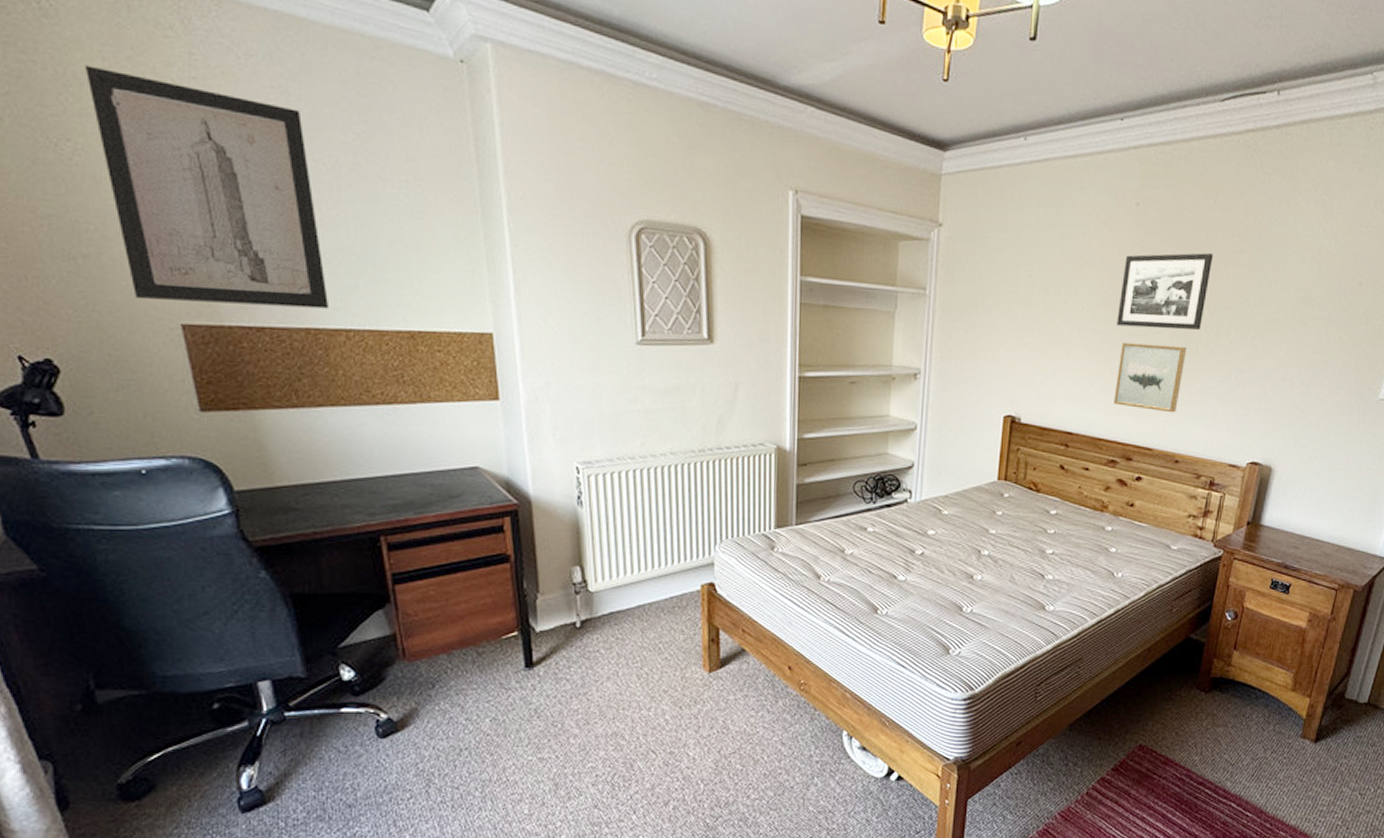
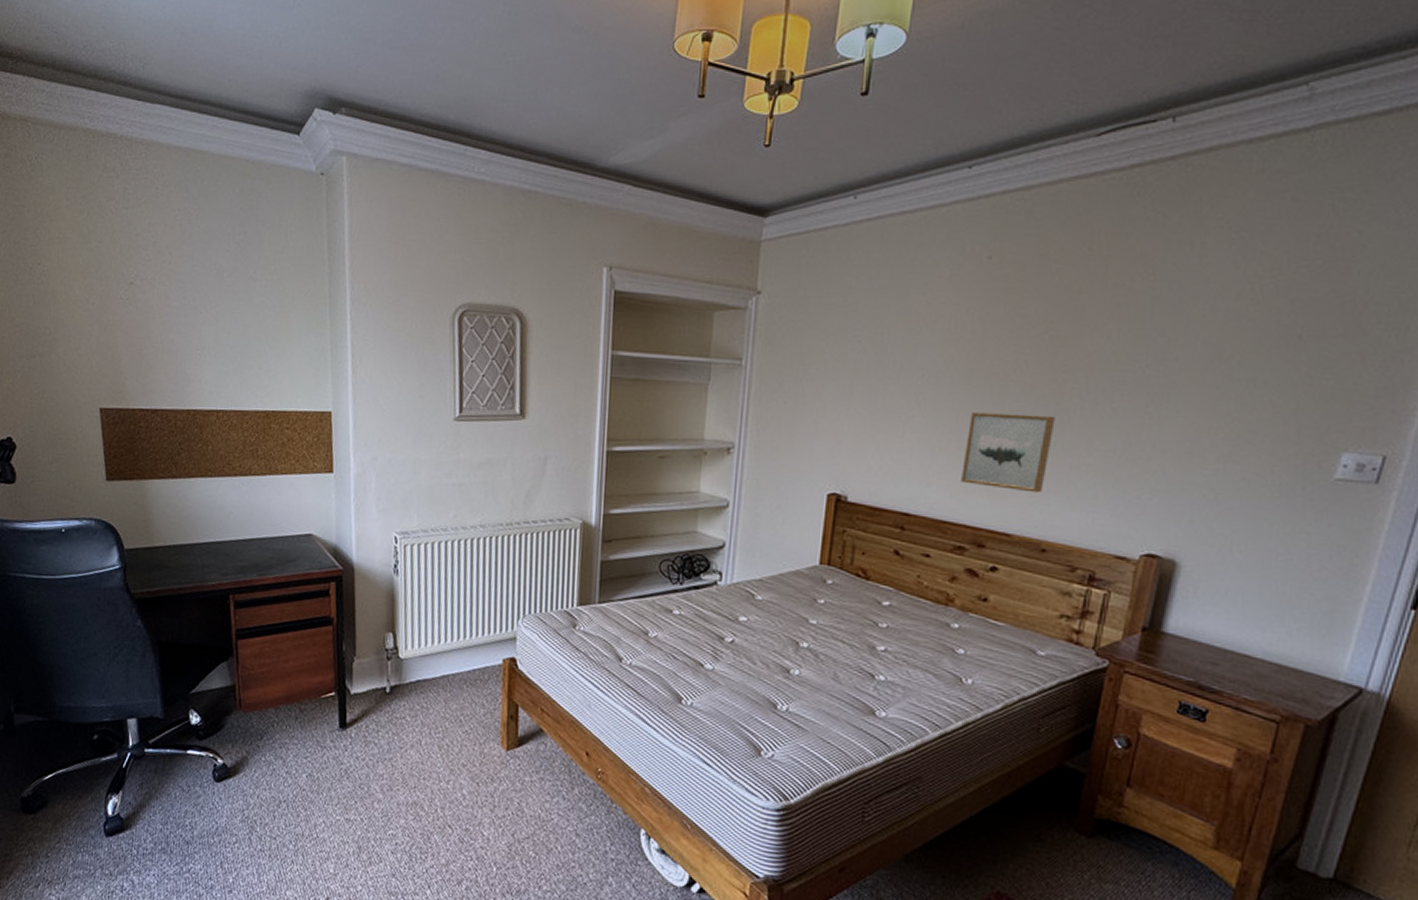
wall art: present [84,65,328,309] -> none [54,205,206,393]
picture frame: present [1117,253,1214,330] -> none [965,308,1089,397]

